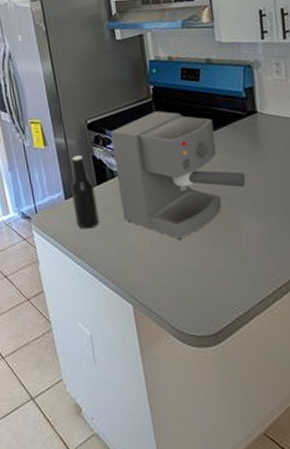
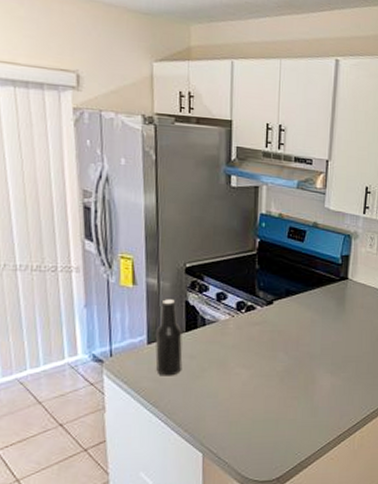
coffee maker: present [110,111,246,240] -> none [208,264,328,390]

